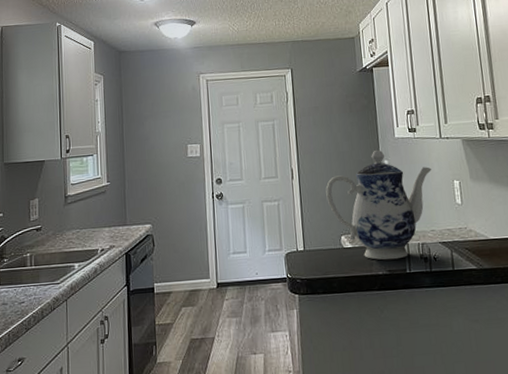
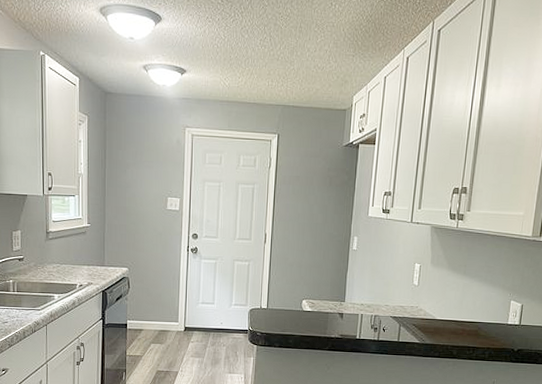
teapot: present [325,150,431,260] -> none [294,226,397,327]

